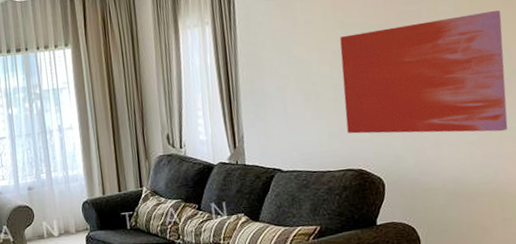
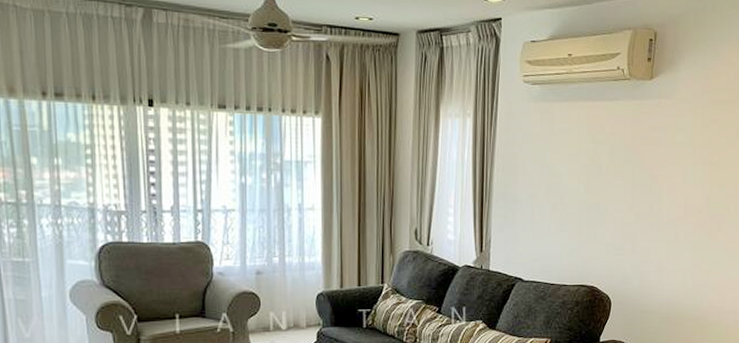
wall art: present [340,10,508,134] -> none [586,148,725,263]

